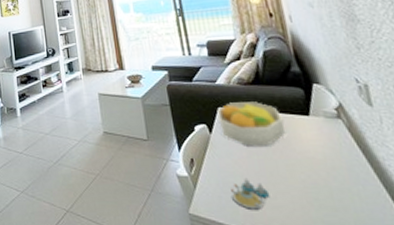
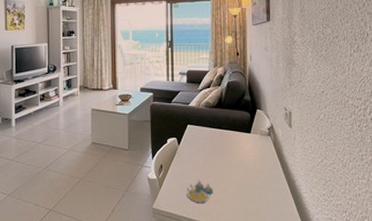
fruit bowl: present [216,102,286,146] -> none [186,121,233,156]

